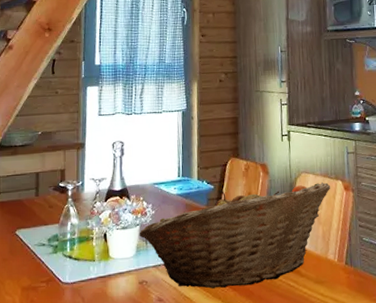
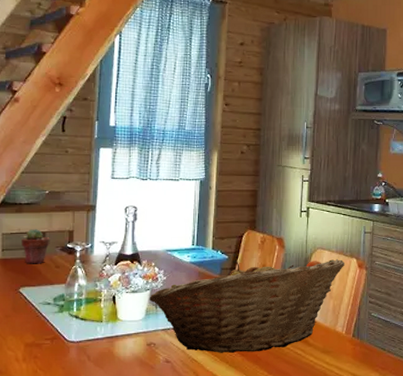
potted succulent: none [17,170,43,206] -> present [22,229,50,264]

